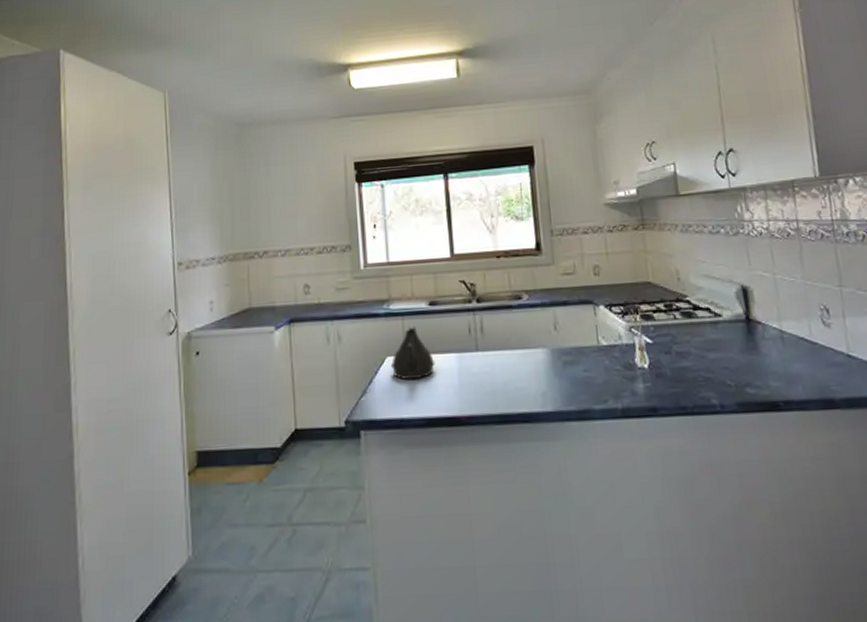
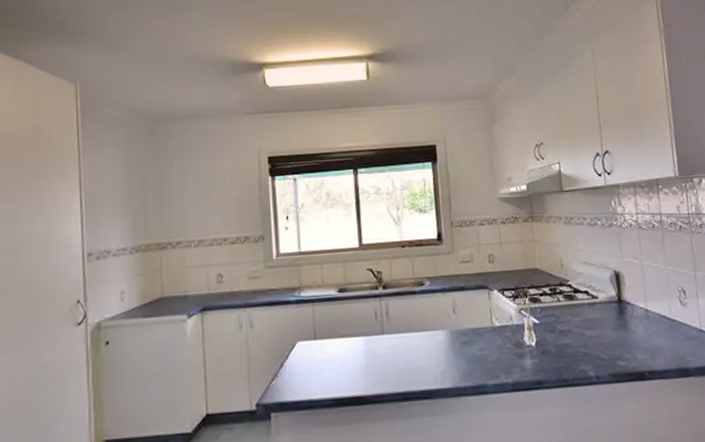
teapot: present [390,325,436,380] -> none [301,311,344,364]

